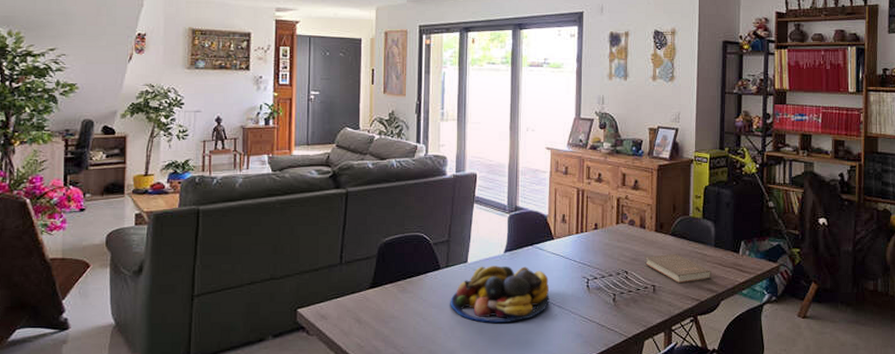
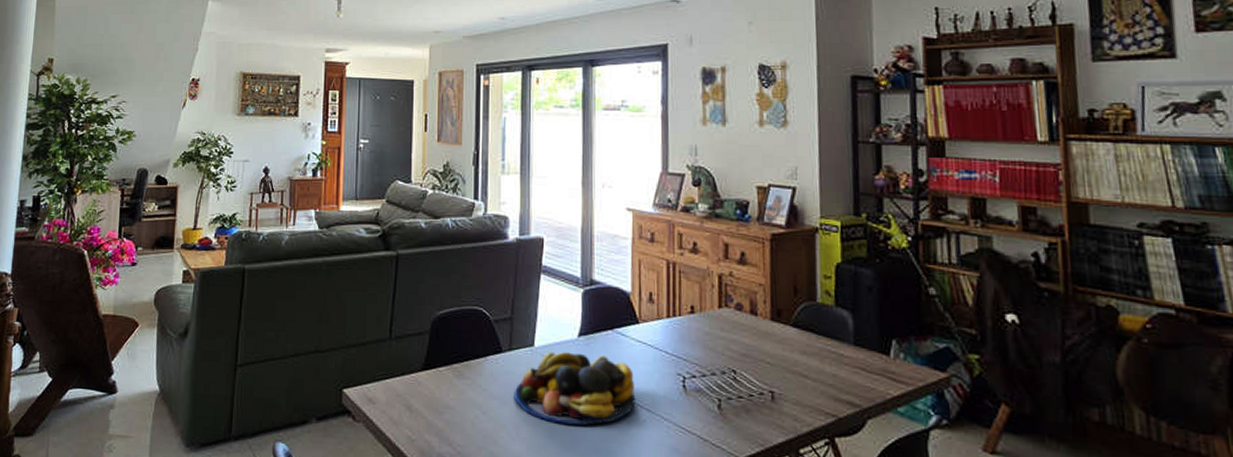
book: present [645,253,711,284] -> none [759,350,852,392]

